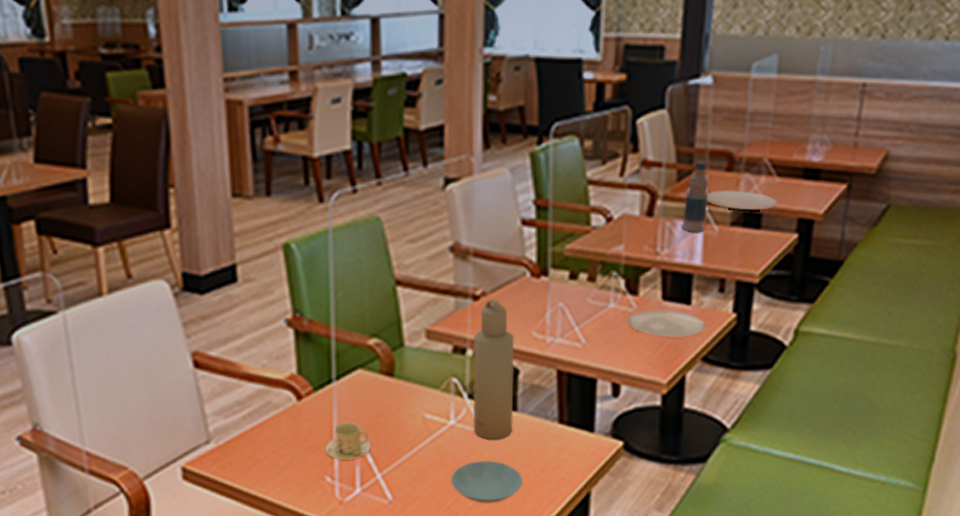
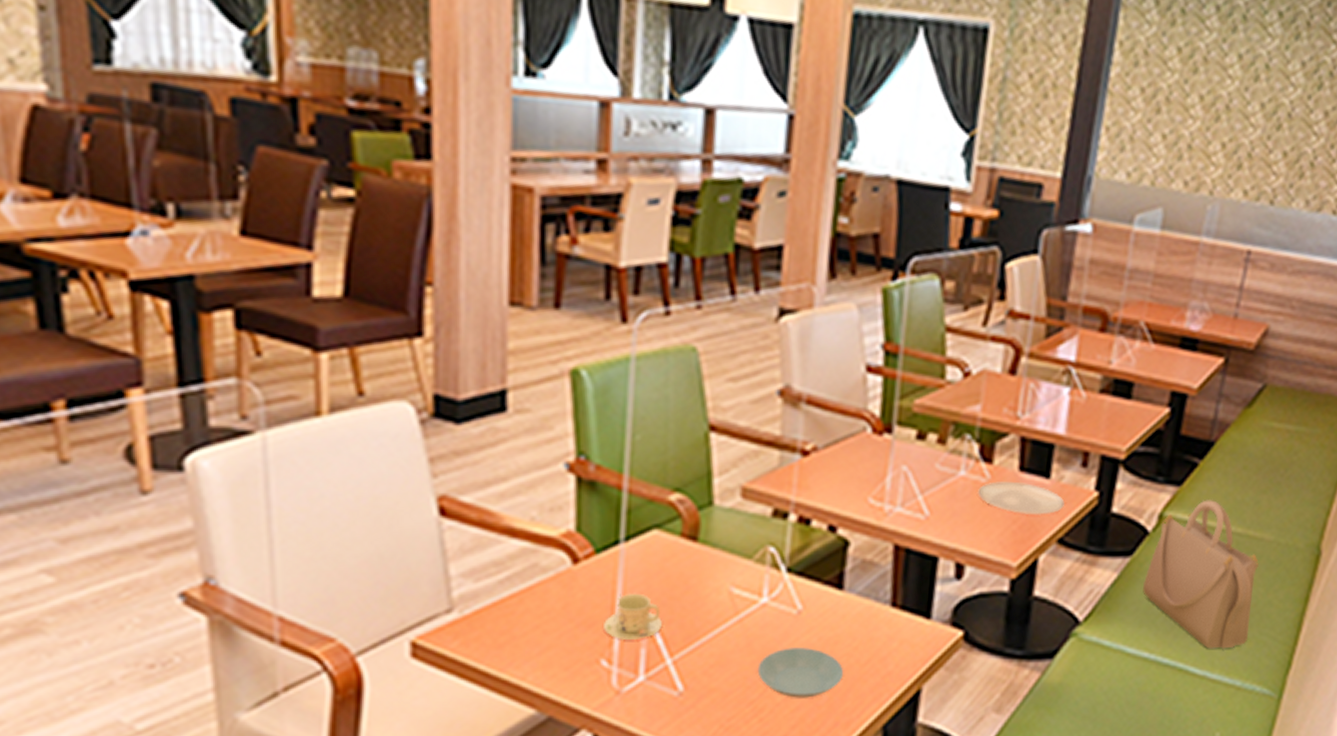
bottle: present [472,298,515,441] -> none [790,455,847,624]
bottle: present [681,161,709,232] -> none [1046,317,1080,397]
plate: present [706,190,778,211] -> none [1075,352,1151,379]
handbag: none [785,314,895,448] -> present [1143,500,1259,649]

